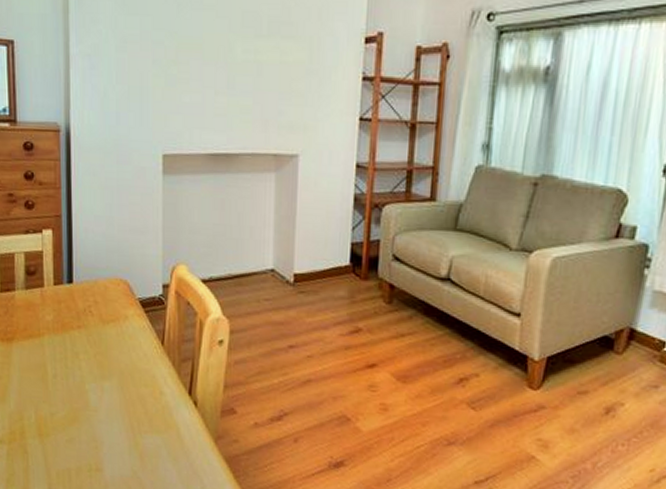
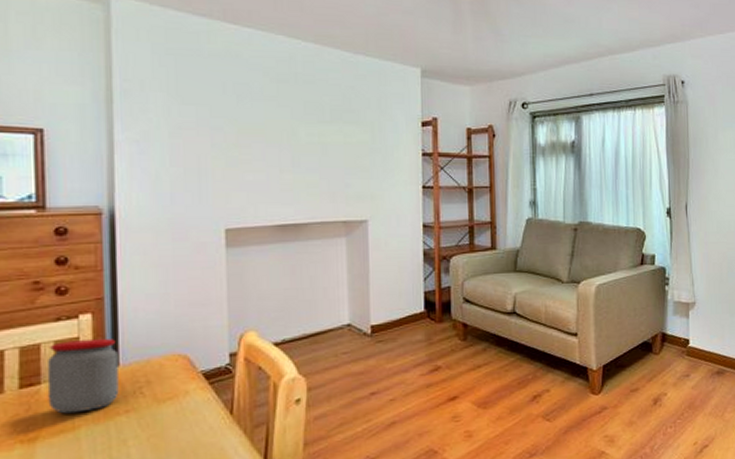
jar: none [19,253,73,322] -> present [46,338,119,414]

